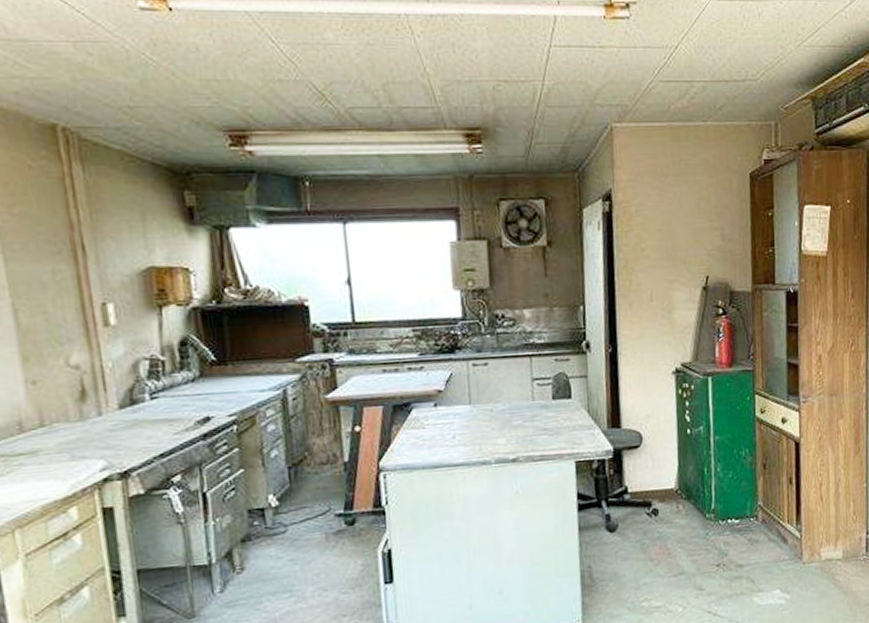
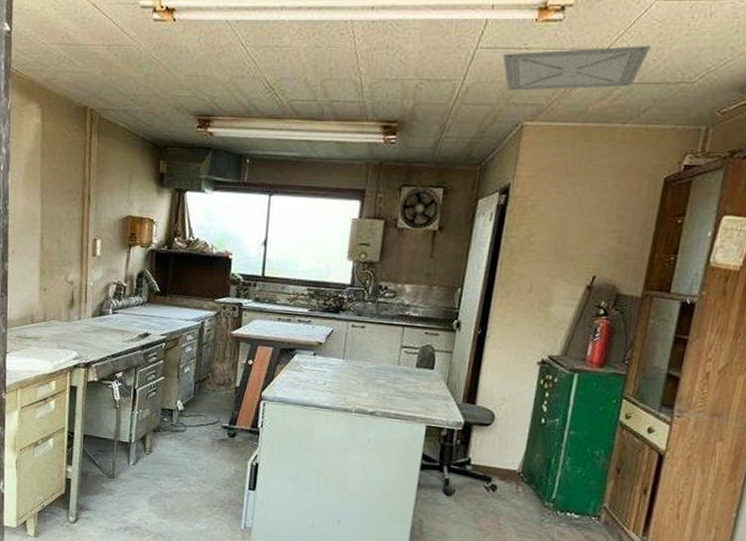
ceiling vent: none [578,44,715,91] -> present [502,46,651,91]

